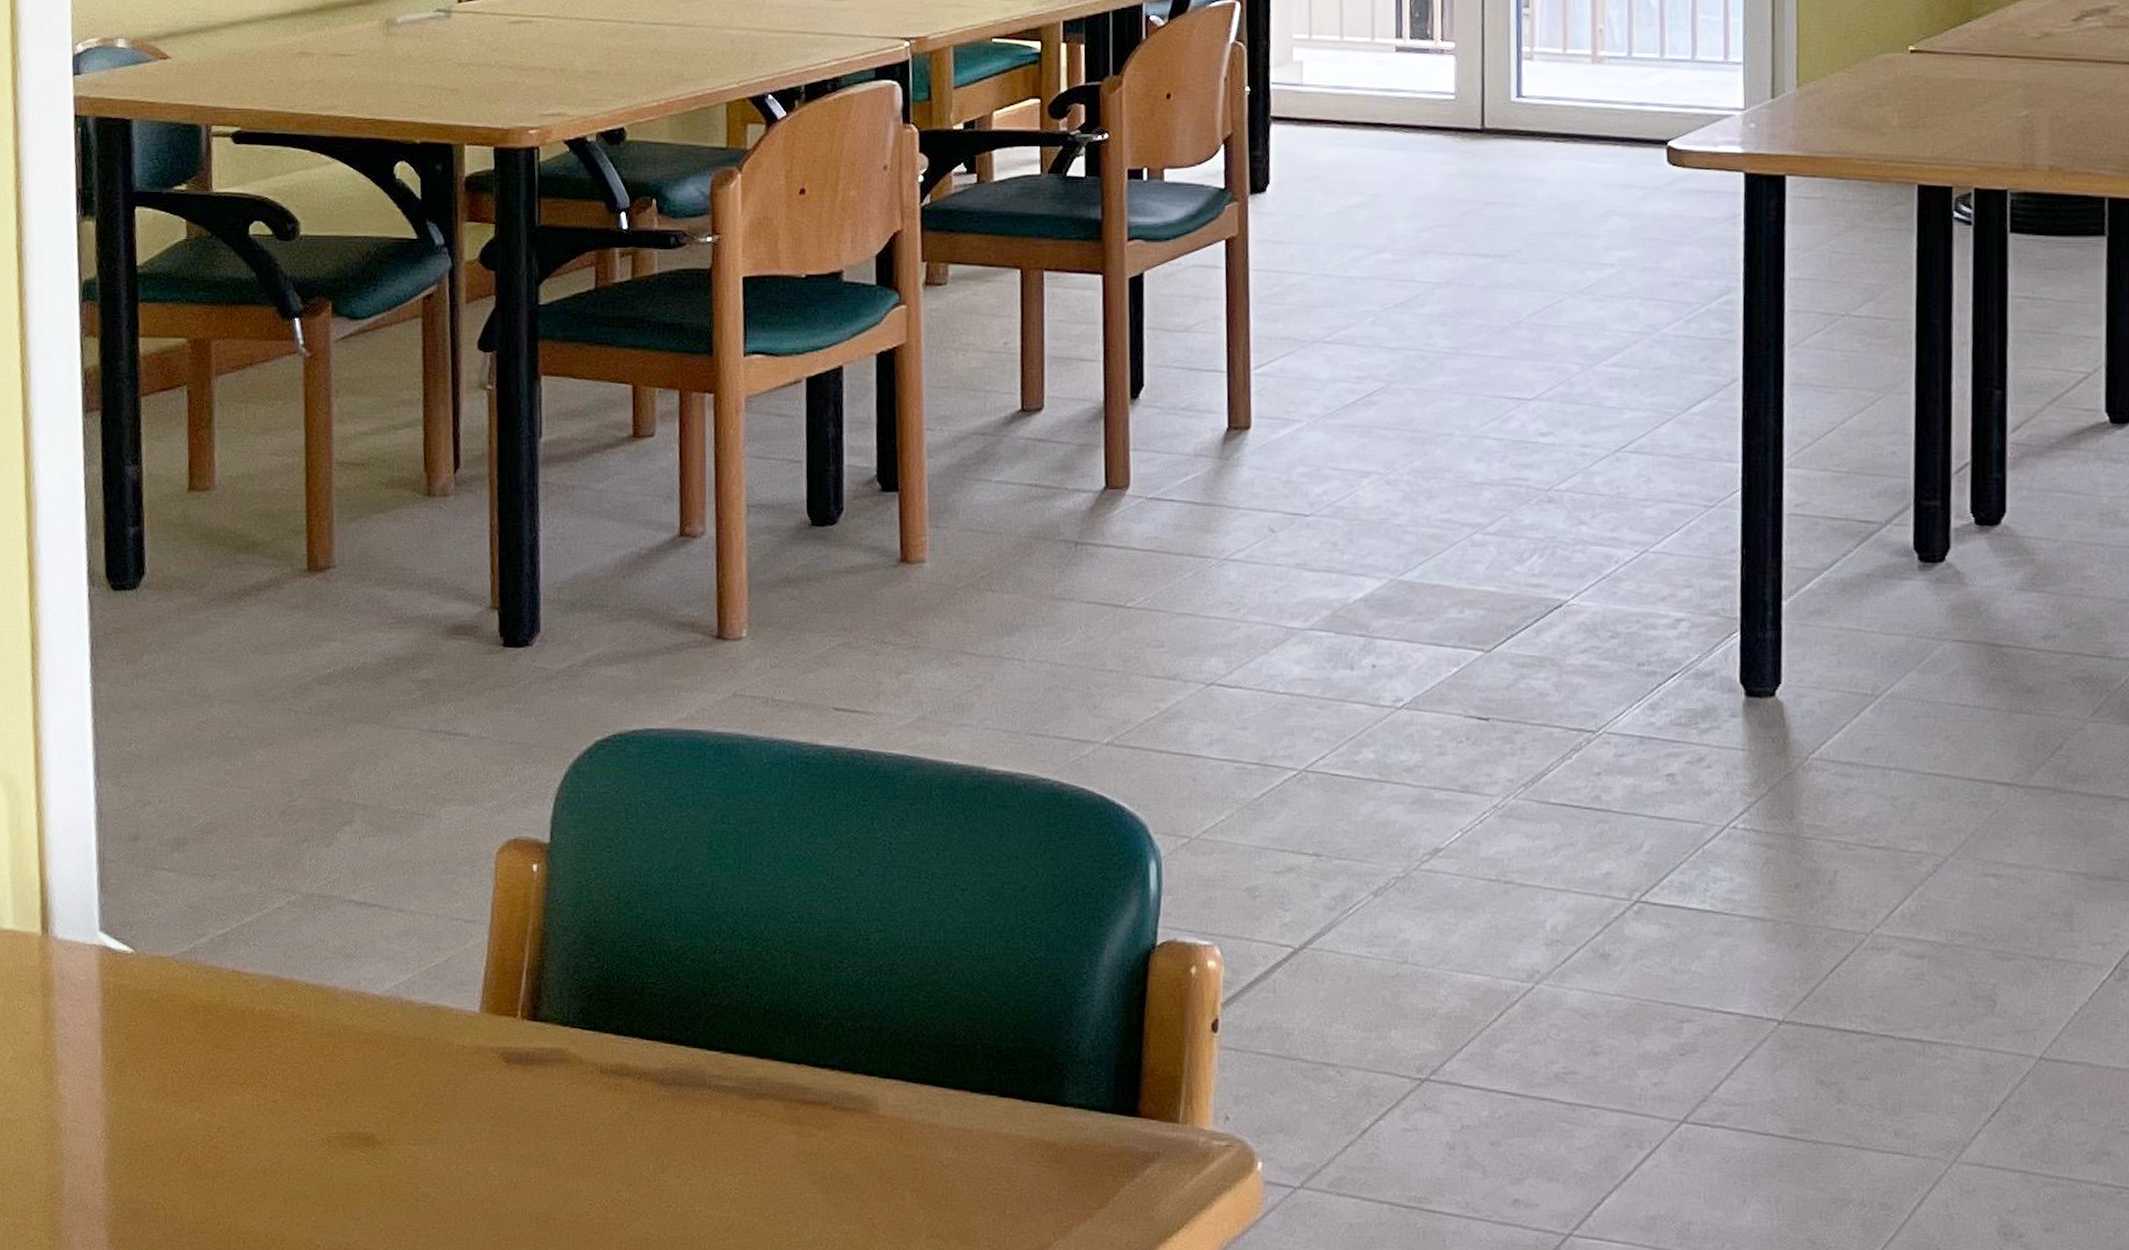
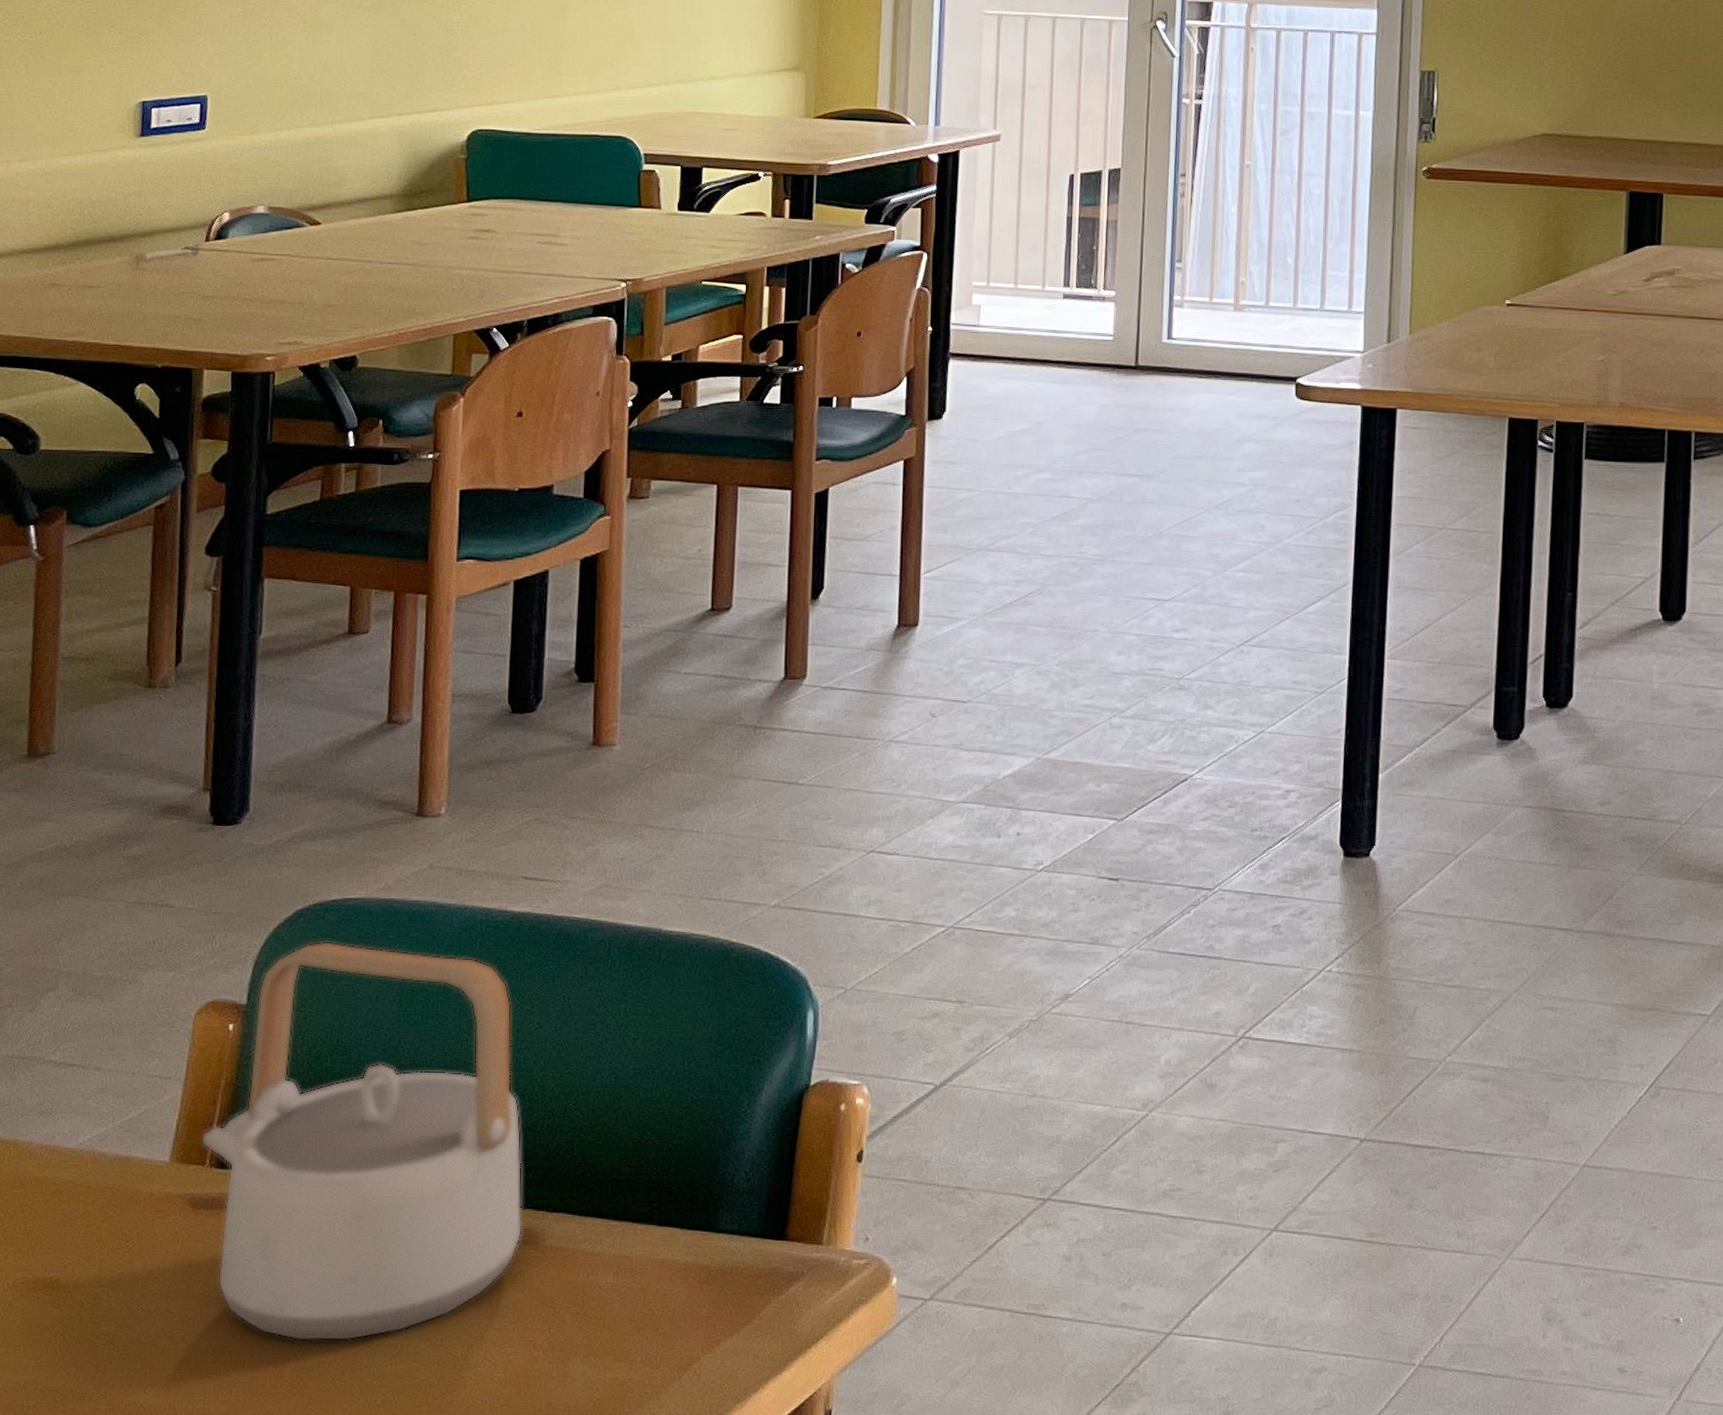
teapot: none [511,775,854,1213] -> present [201,941,523,1342]

